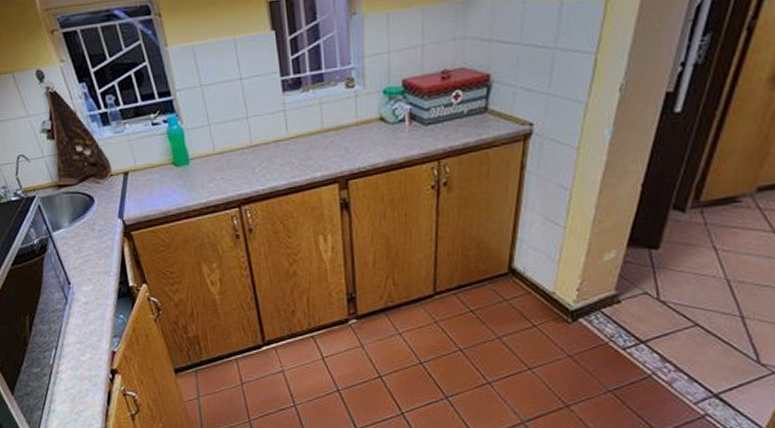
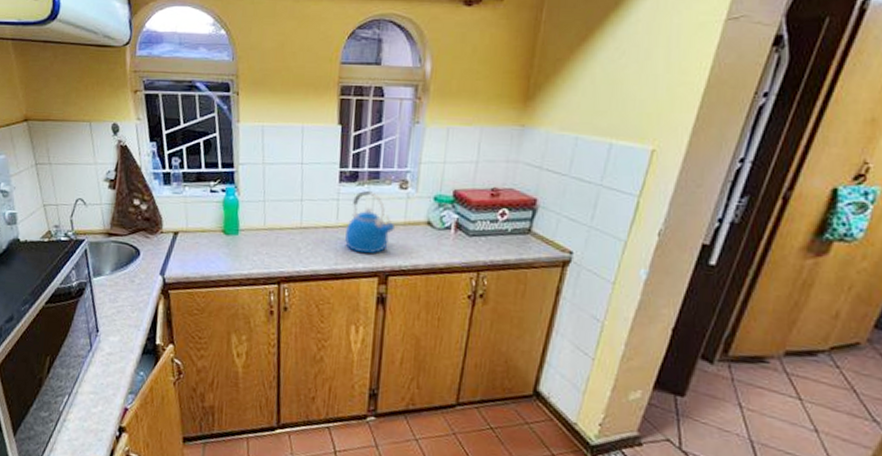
kettle: none [296,95,348,162] -> present [344,190,396,255]

